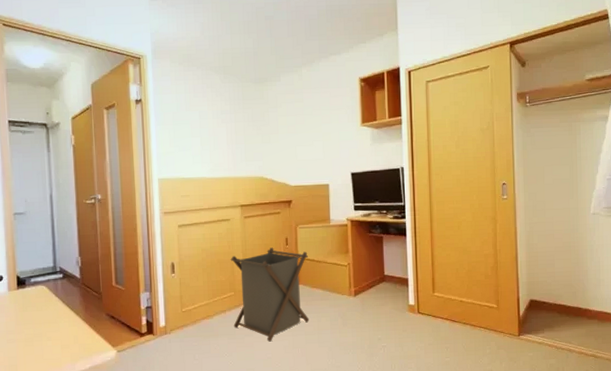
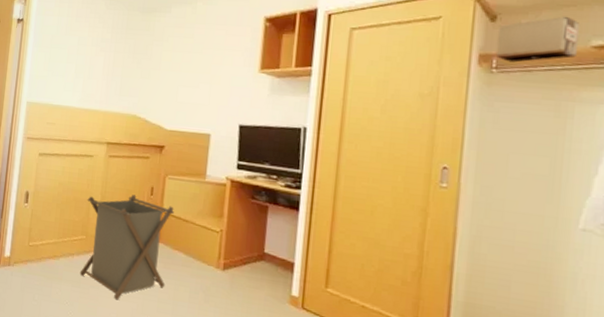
box: none [527,58,578,97] -> present [495,16,581,63]

